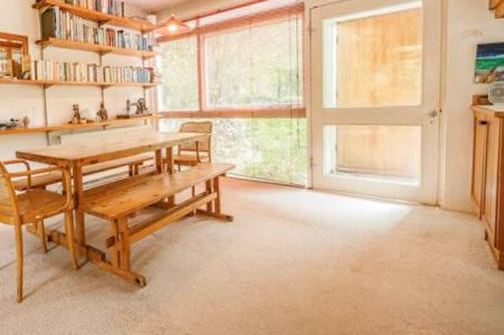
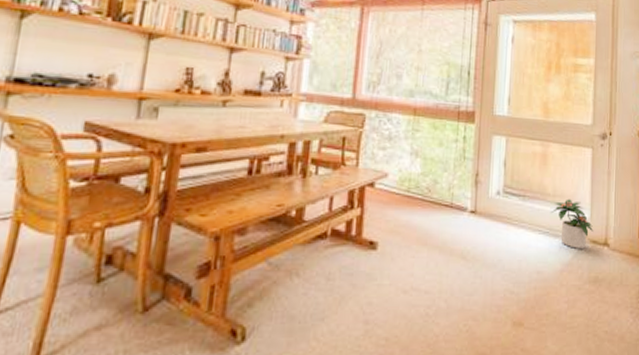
potted plant: none [382,171,425,211] -> present [551,199,594,249]

